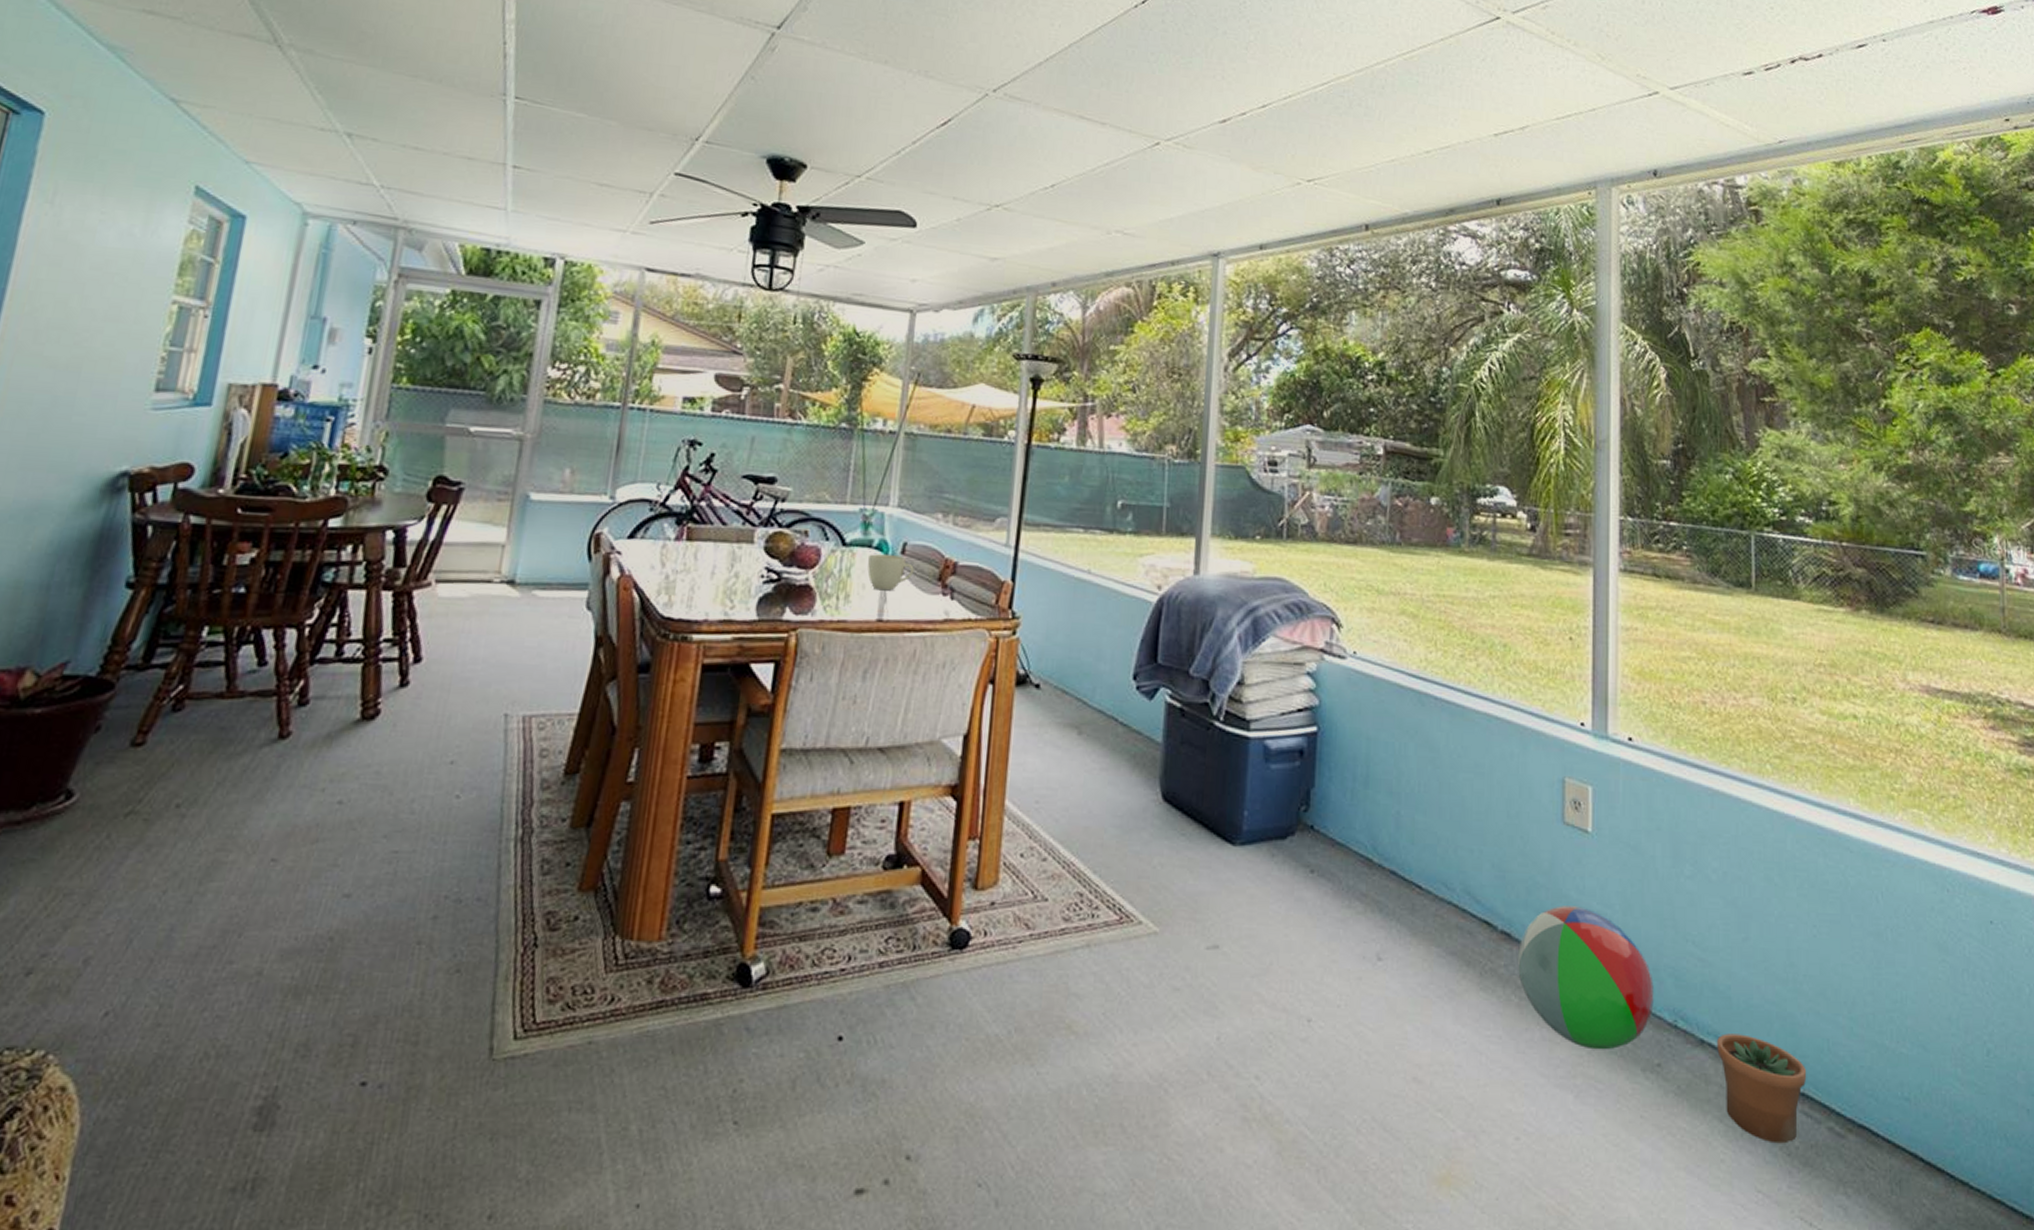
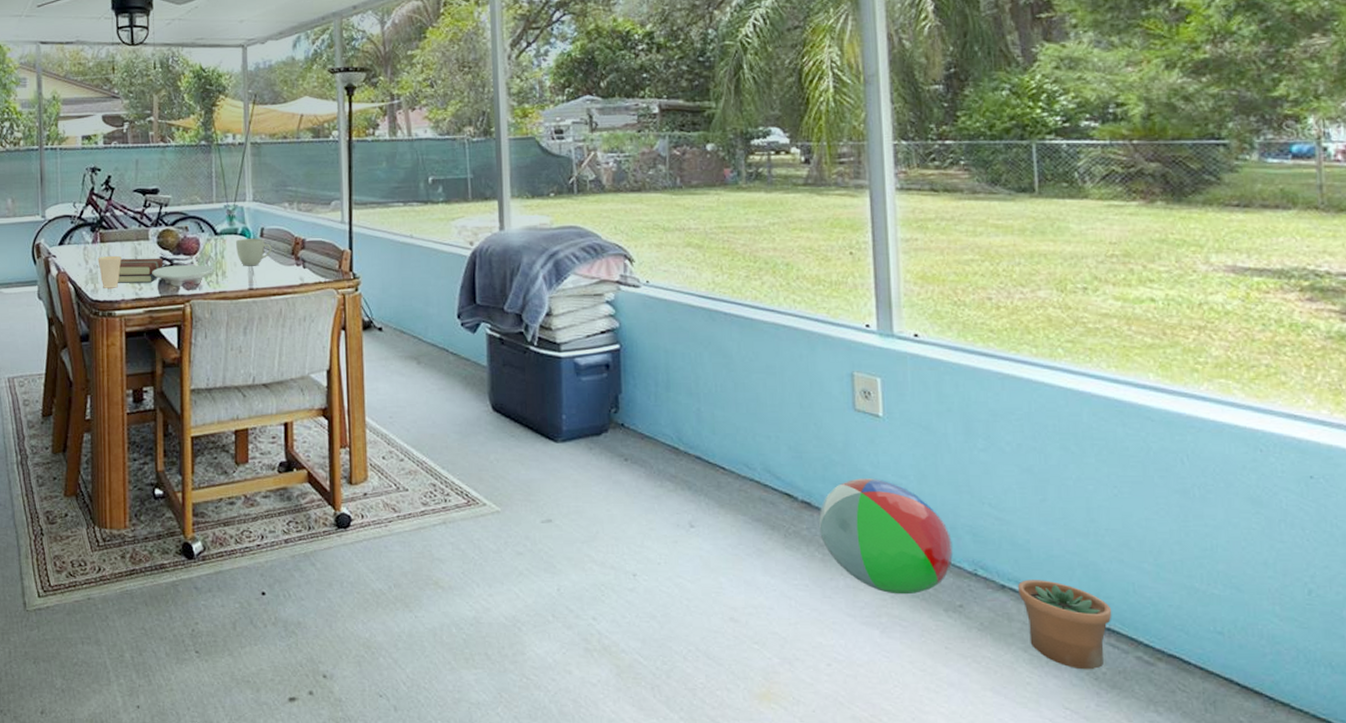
cup: none [678,558,713,604] -> present [97,255,122,288]
books: none [702,565,769,600] -> present [118,258,163,283]
bowl: none [751,580,835,609] -> present [152,265,214,287]

